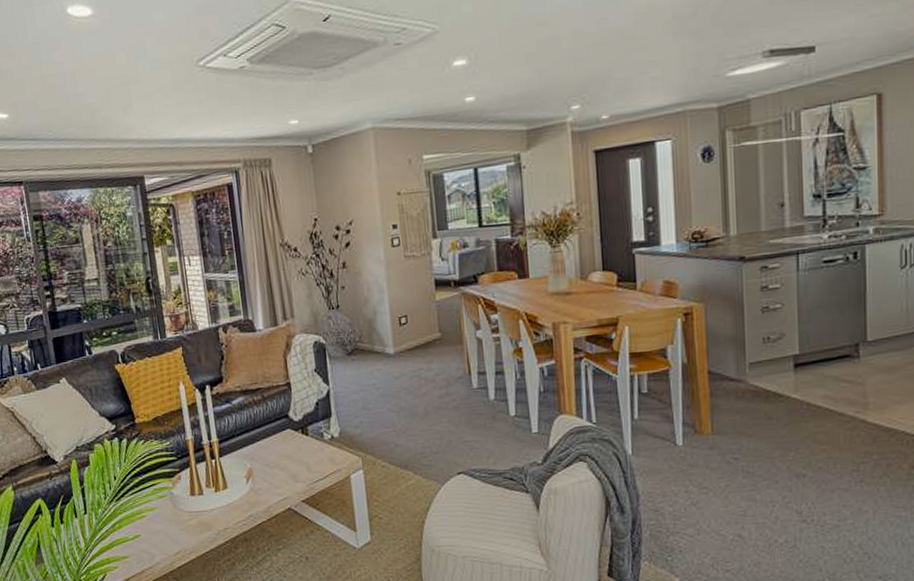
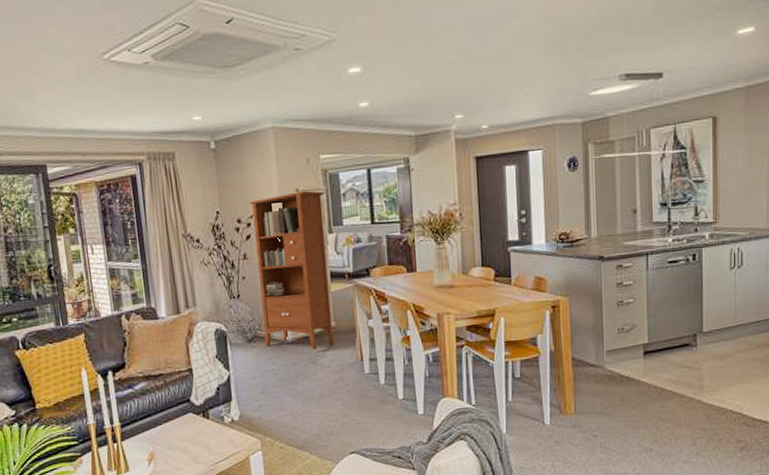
bookcase: none [349,193,440,363] -> present [250,191,335,350]

